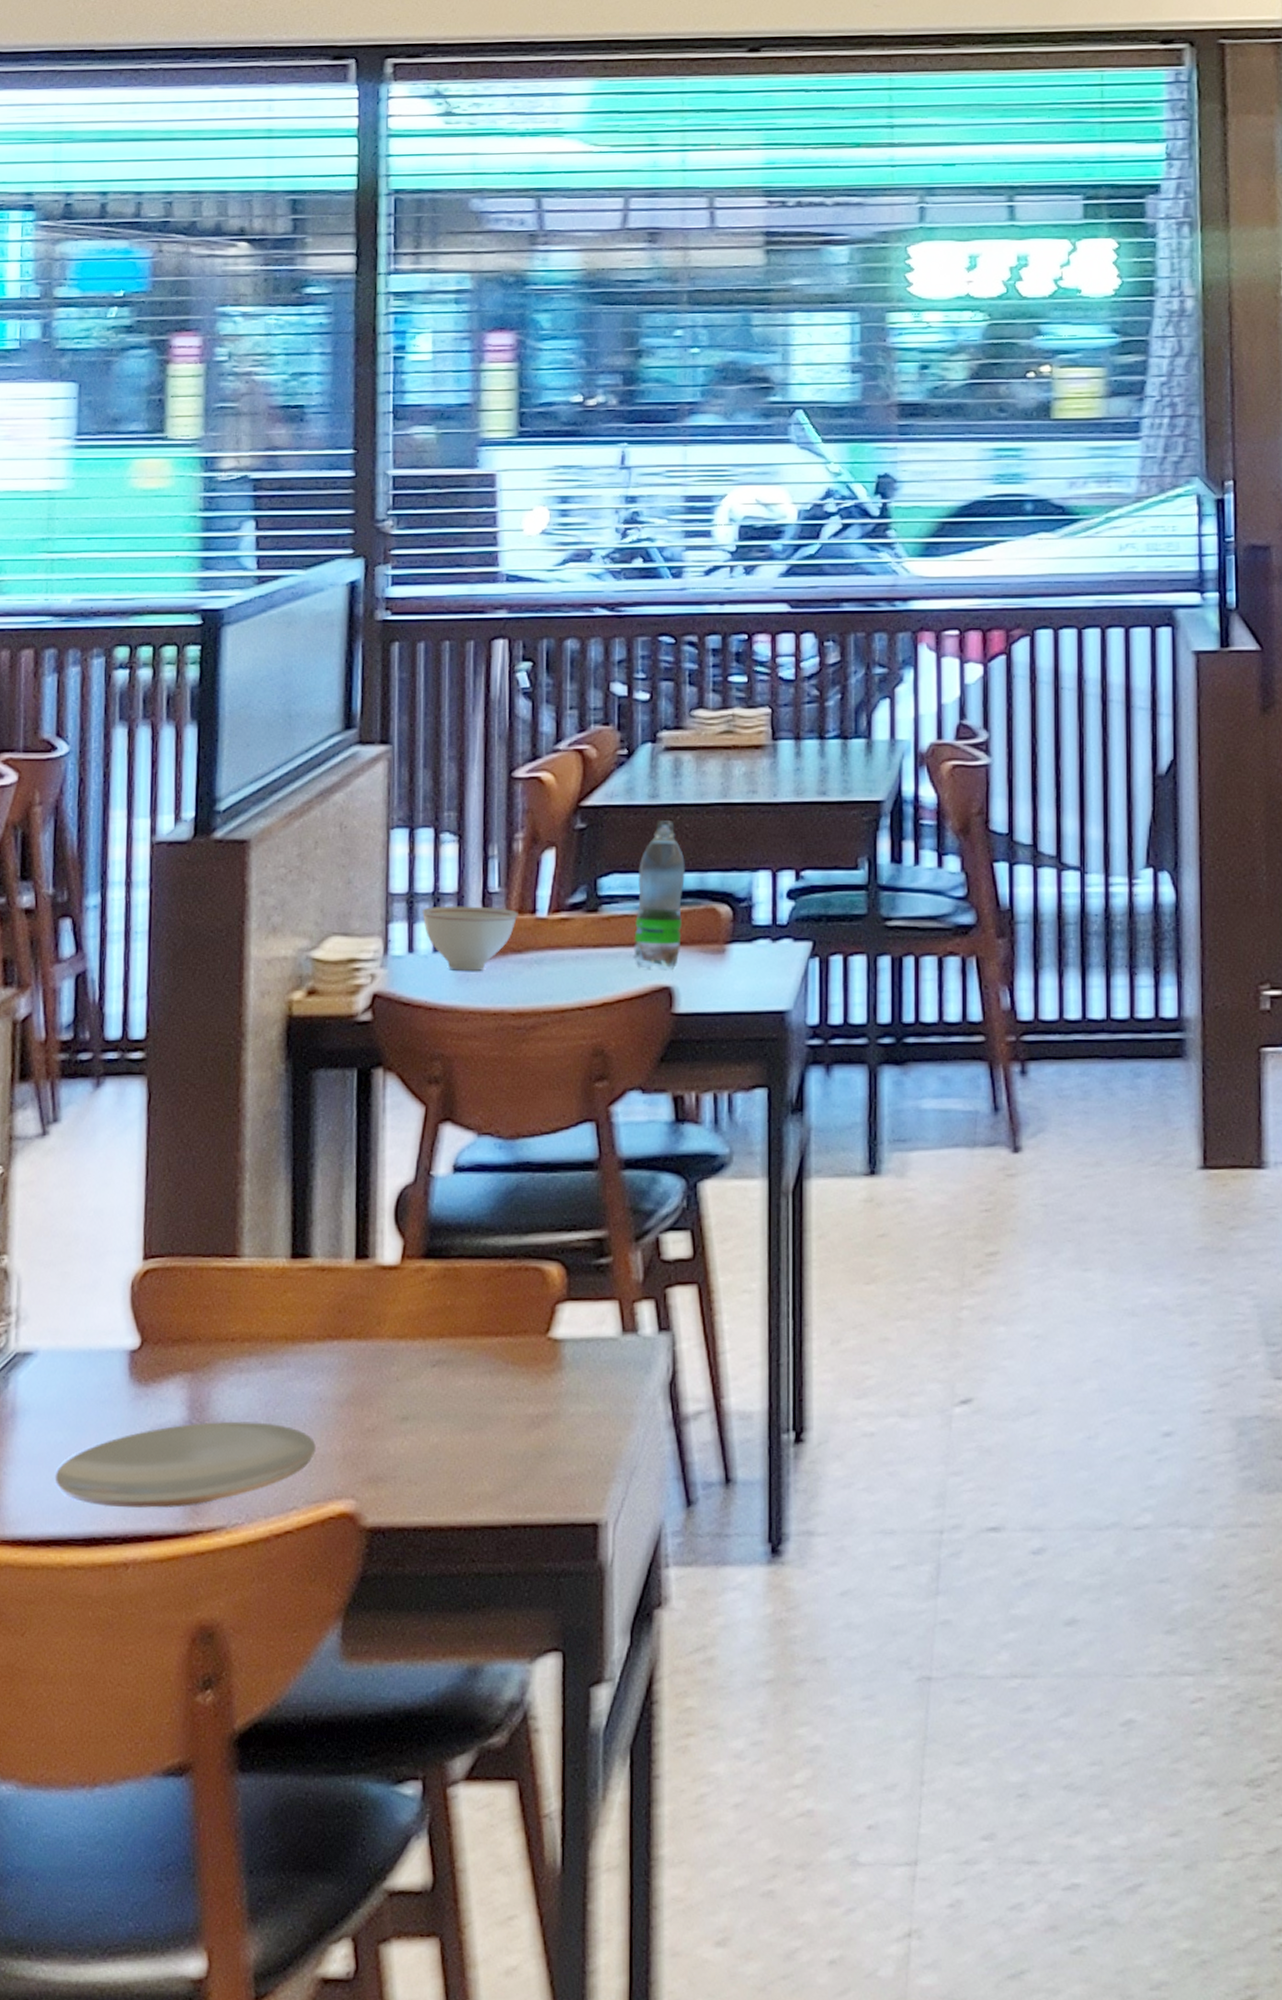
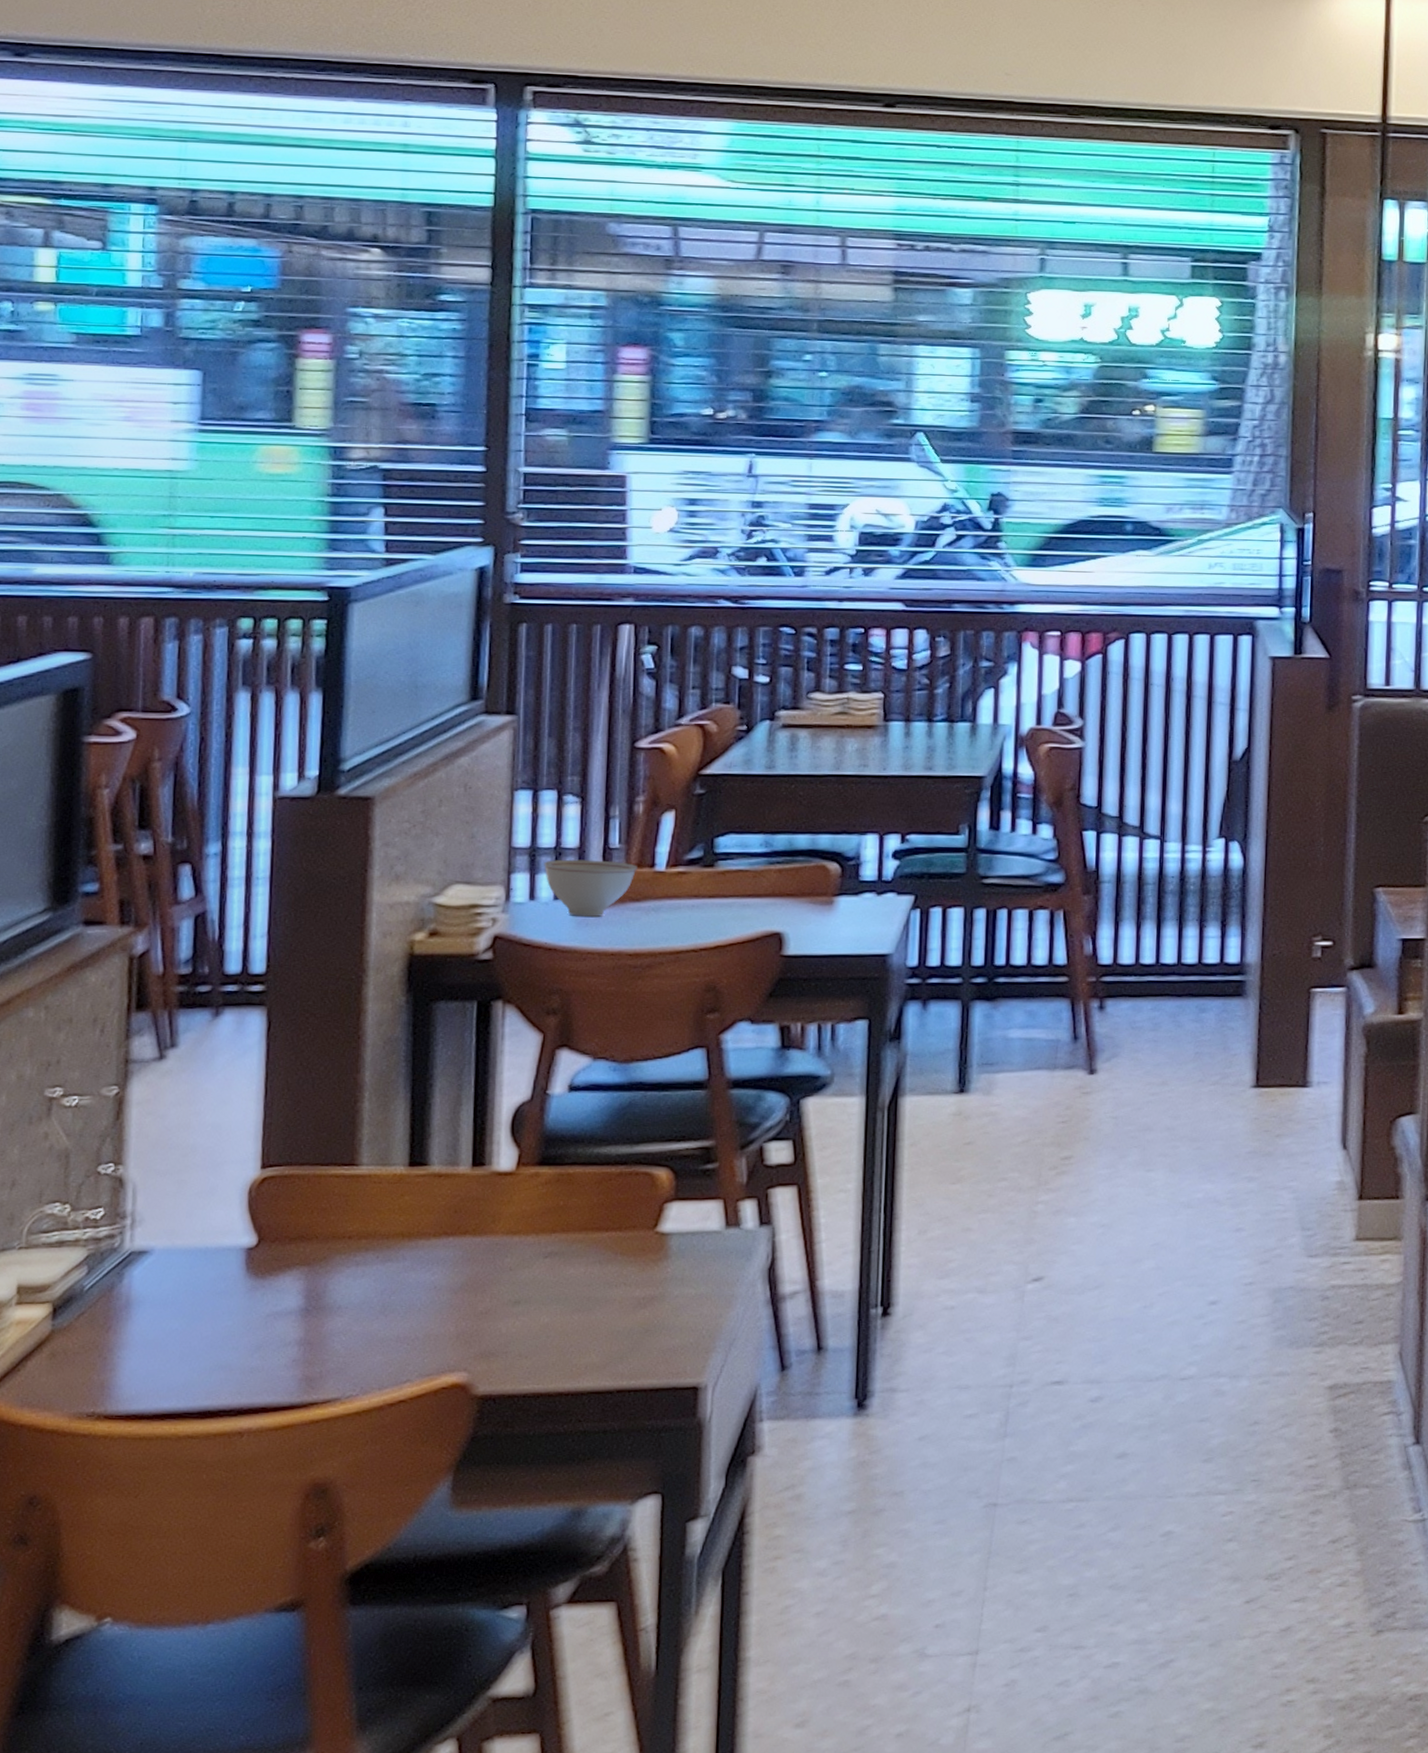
plate: present [54,1421,316,1508] -> none [169,1307,430,1384]
bottle: present [634,820,685,971] -> none [747,788,798,919]

